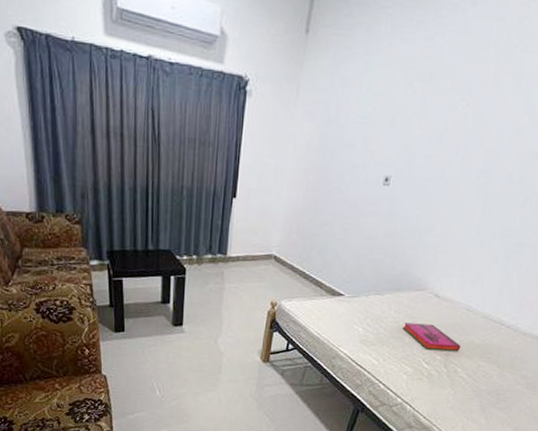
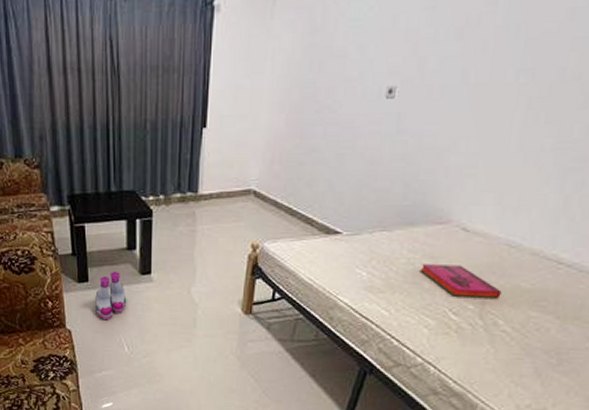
boots: none [130,323,160,367] -> present [95,272,127,321]

